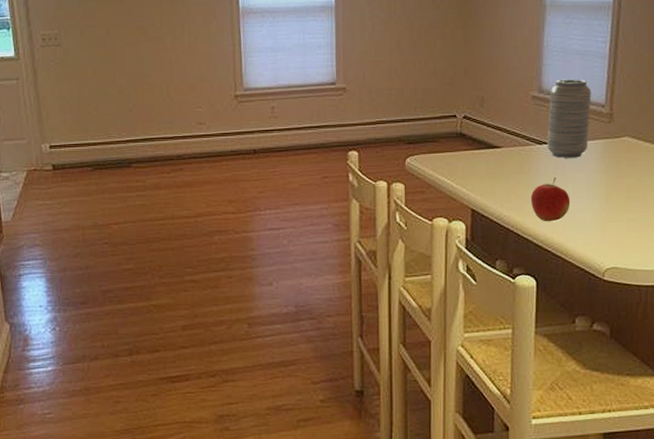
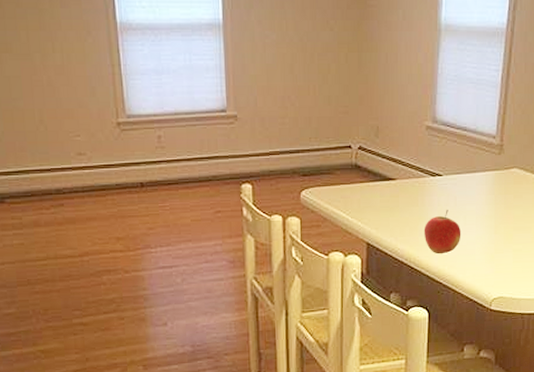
vase: present [547,79,591,158] -> none [440,108,483,190]

